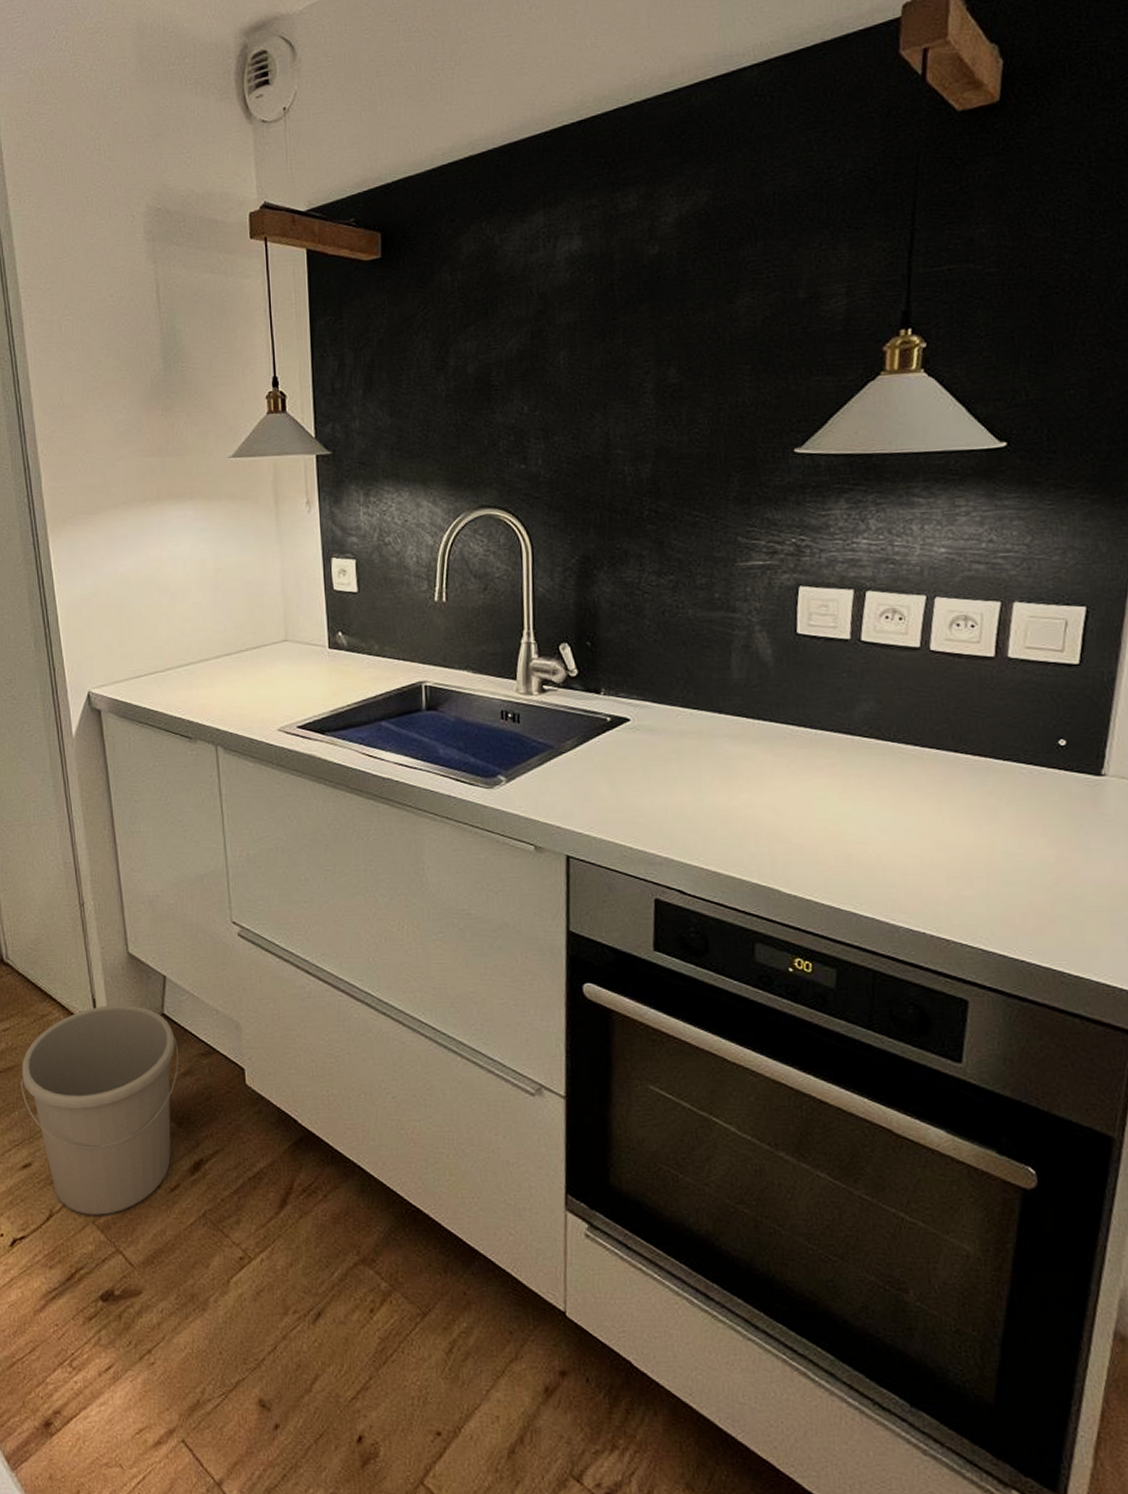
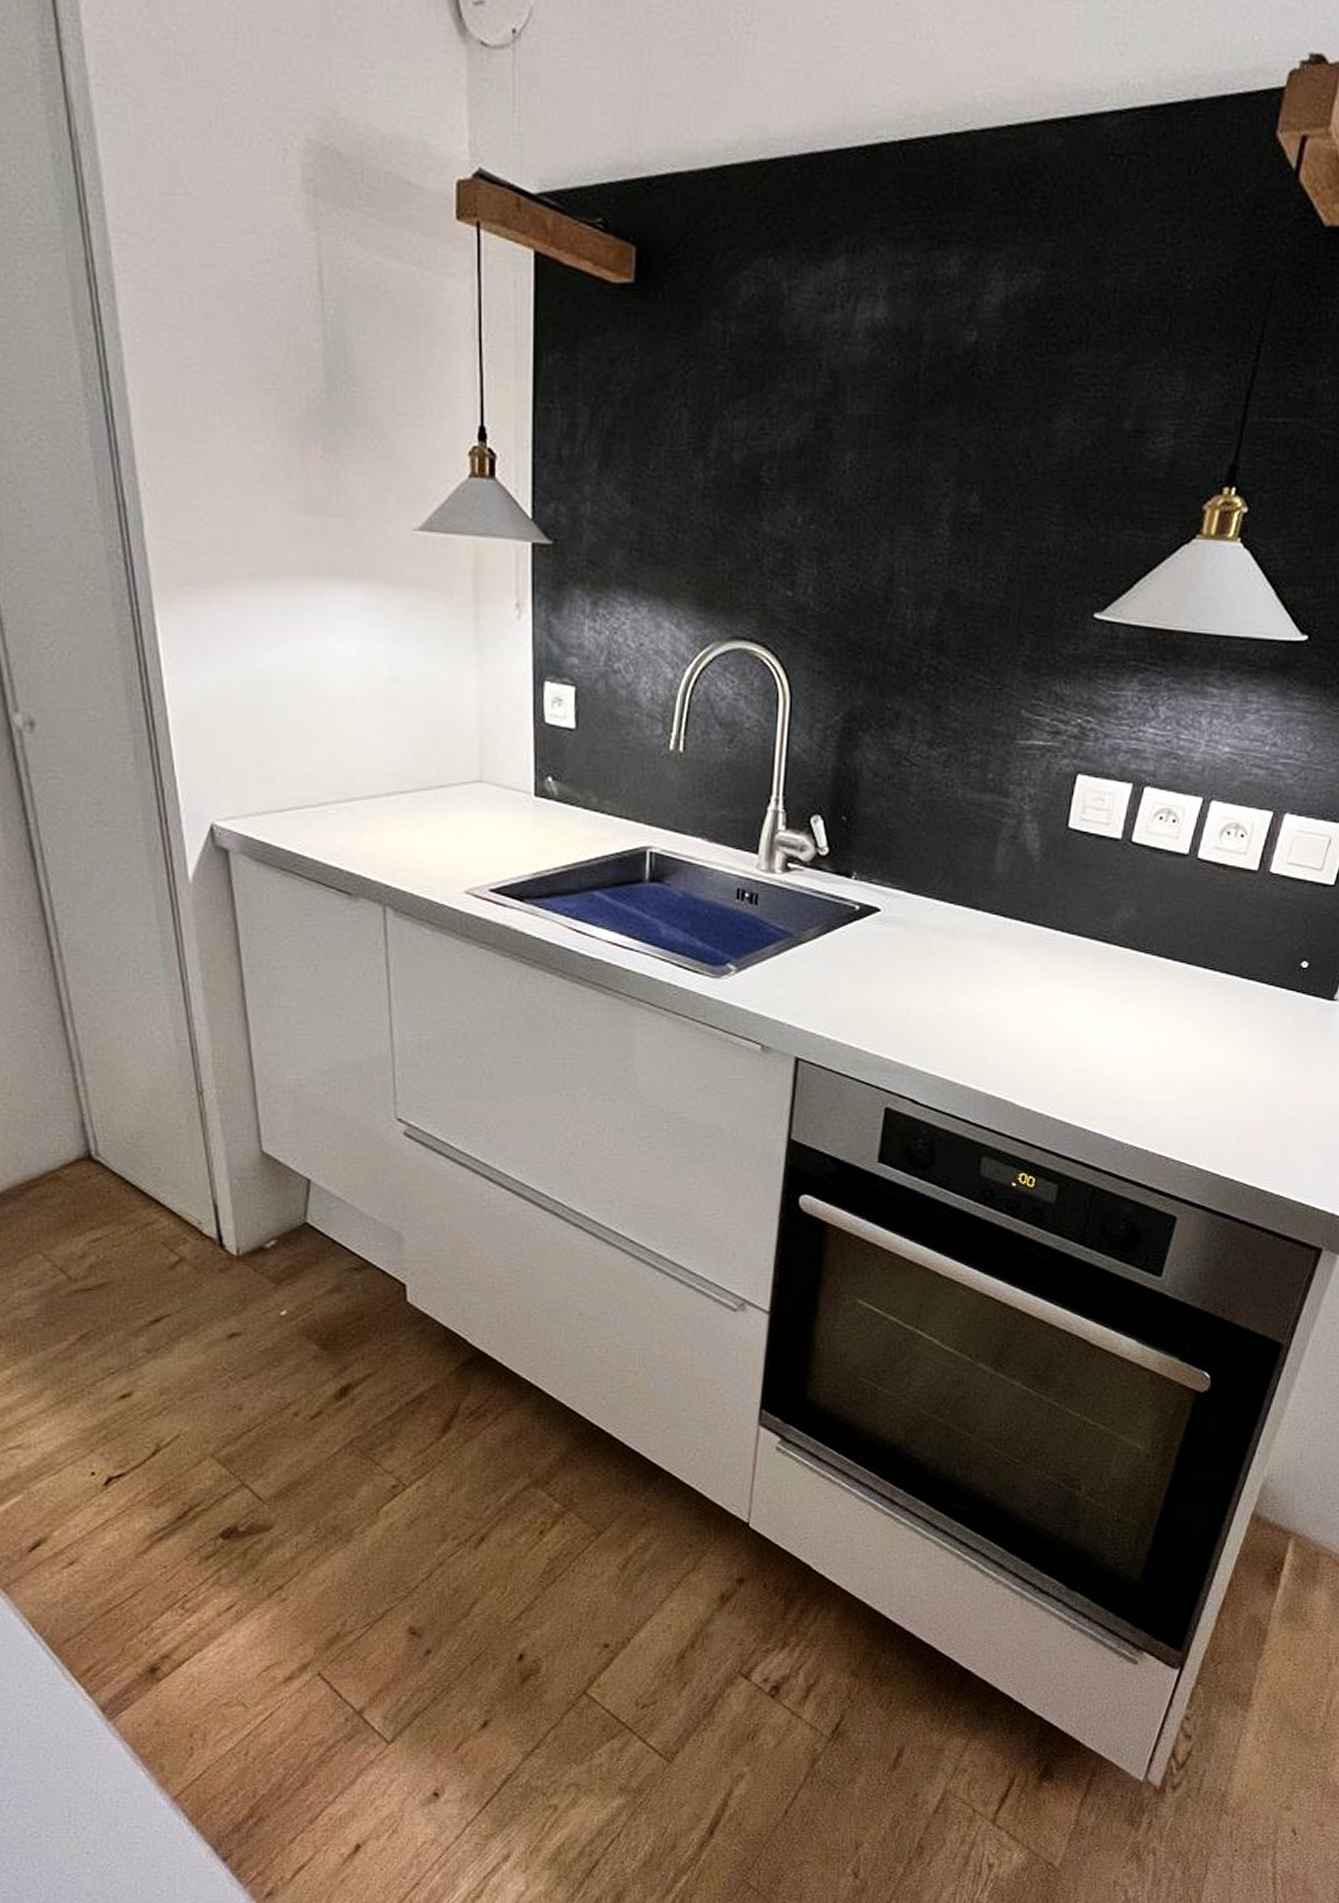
bucket: present [20,1005,179,1215] -> none [116,1212,324,1447]

